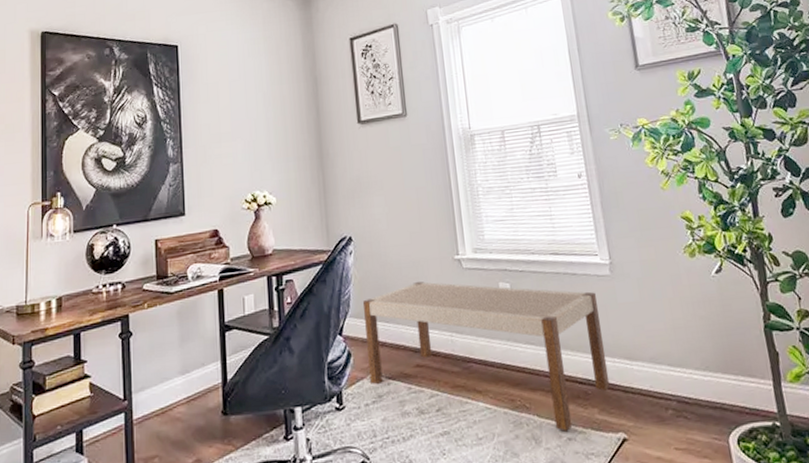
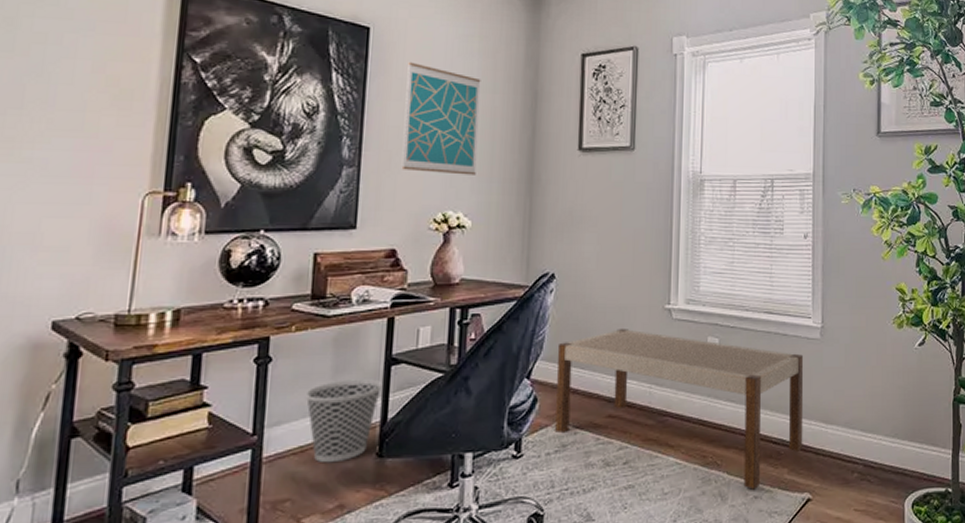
wastebasket: none [160,345,221,423] -> present [305,379,383,463]
wall art: none [210,68,275,161] -> present [401,61,481,175]

